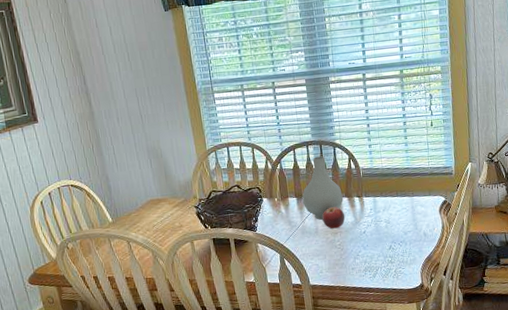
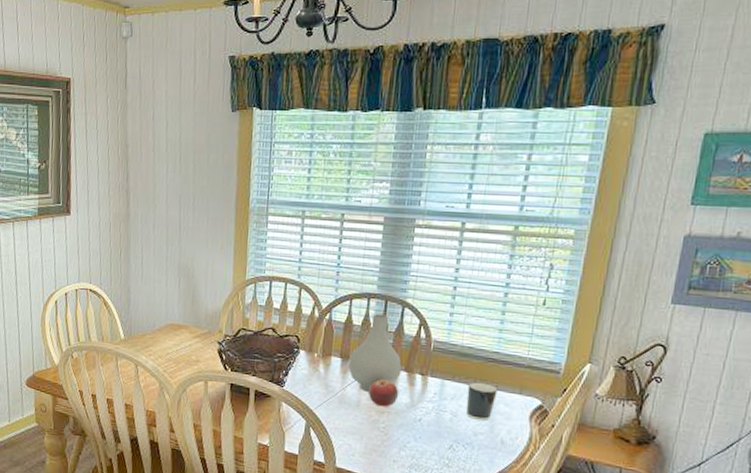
mug: none [392,193,414,222] -> present [465,382,498,421]

